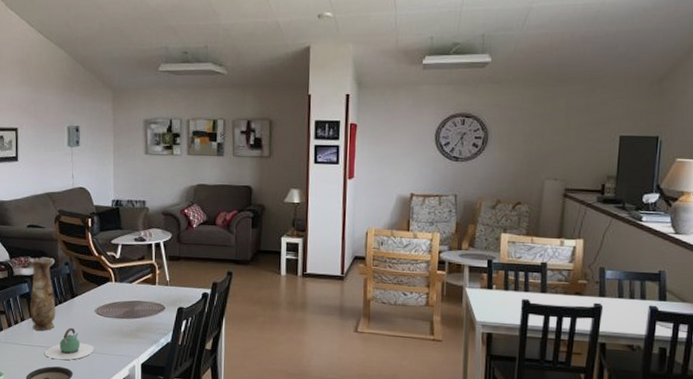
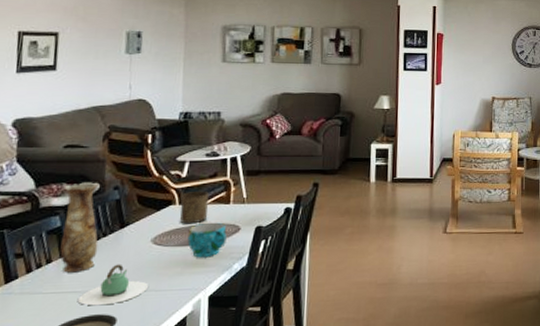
cup: none [116,271,138,300] -> present [180,191,209,224]
cup: none [123,299,154,330] -> present [187,222,227,258]

